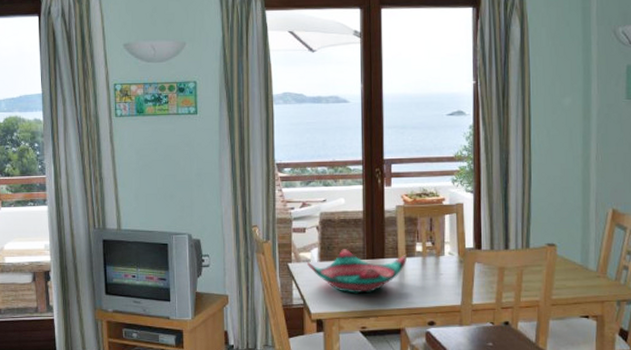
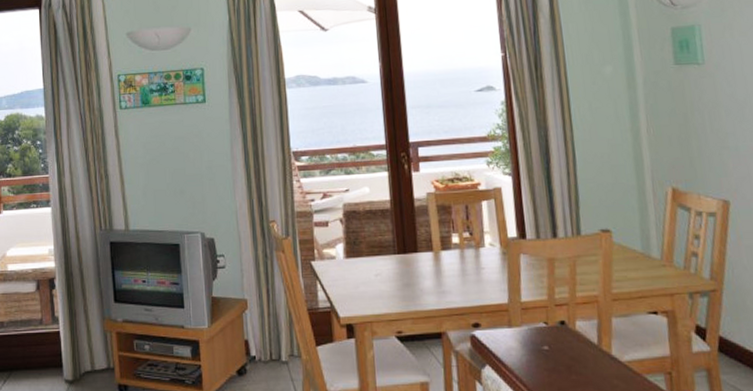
decorative bowl: present [306,249,407,294] -> none [331,243,443,293]

